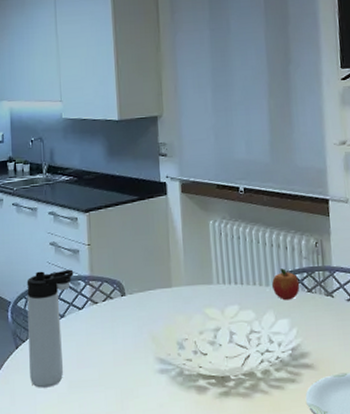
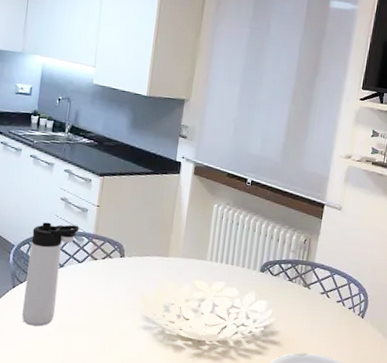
fruit: present [272,268,300,301] -> none [259,257,284,285]

